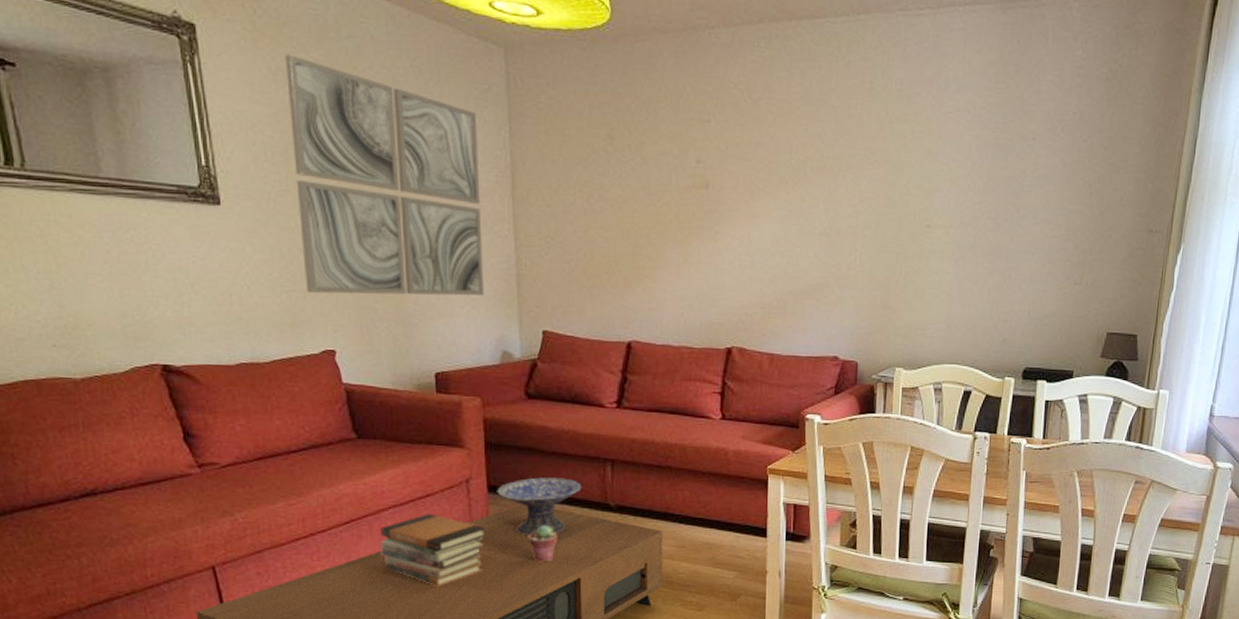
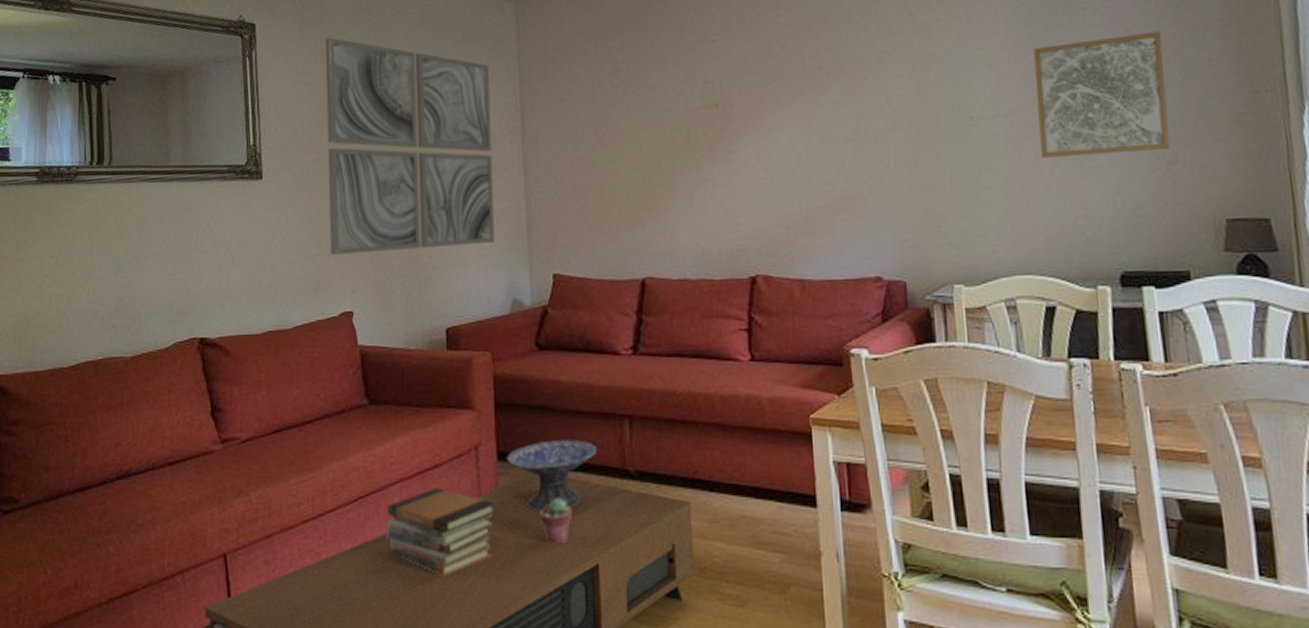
wall art: none [979,168,1089,272] -> present [1033,31,1171,158]

